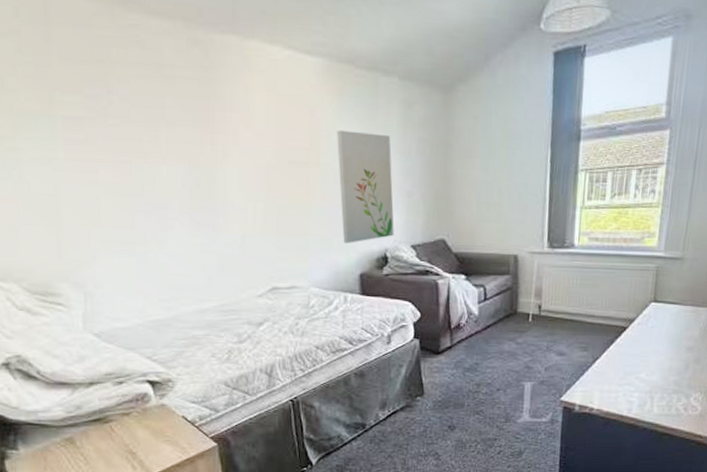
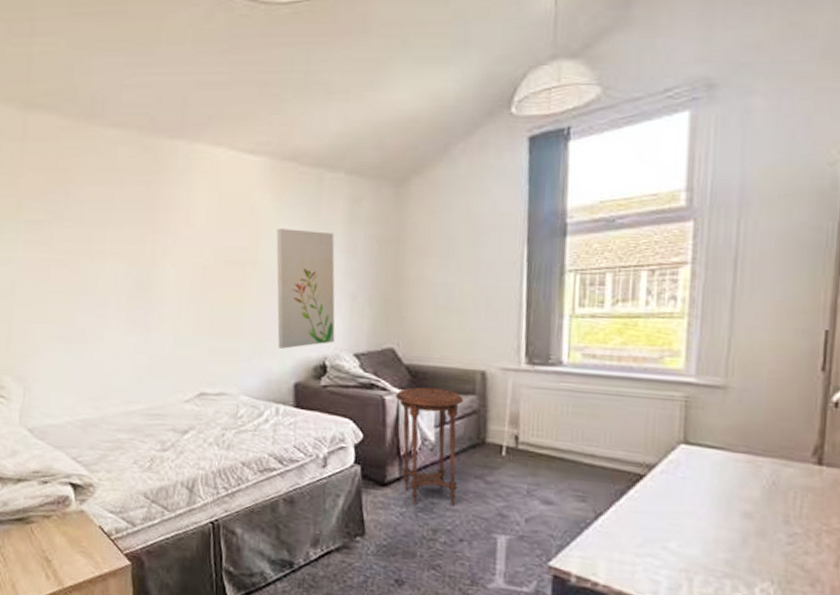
side table: none [446,271,501,367] -> present [395,387,464,506]

